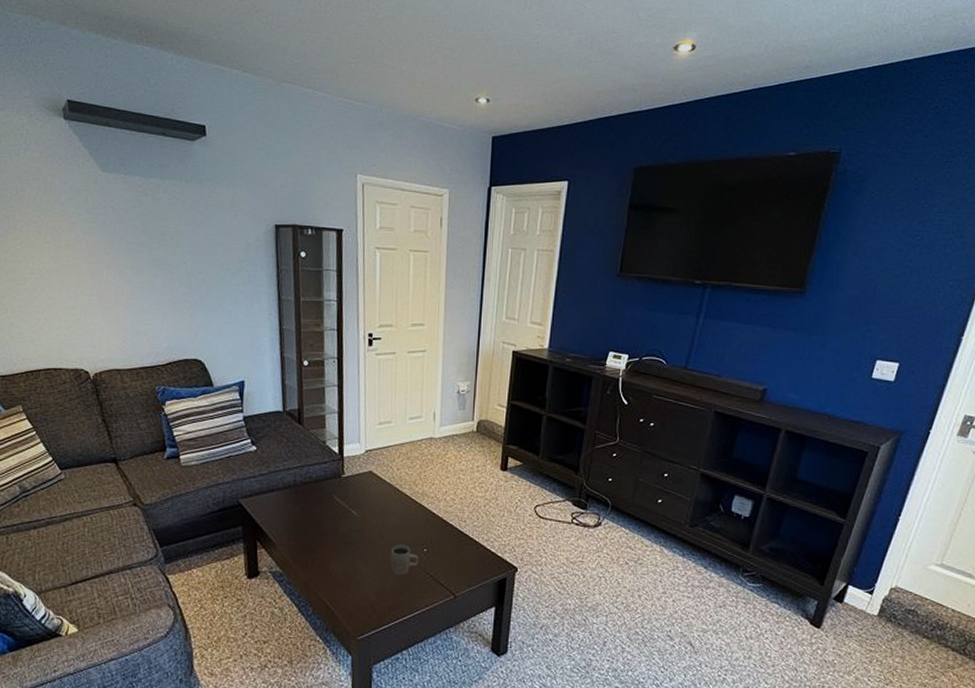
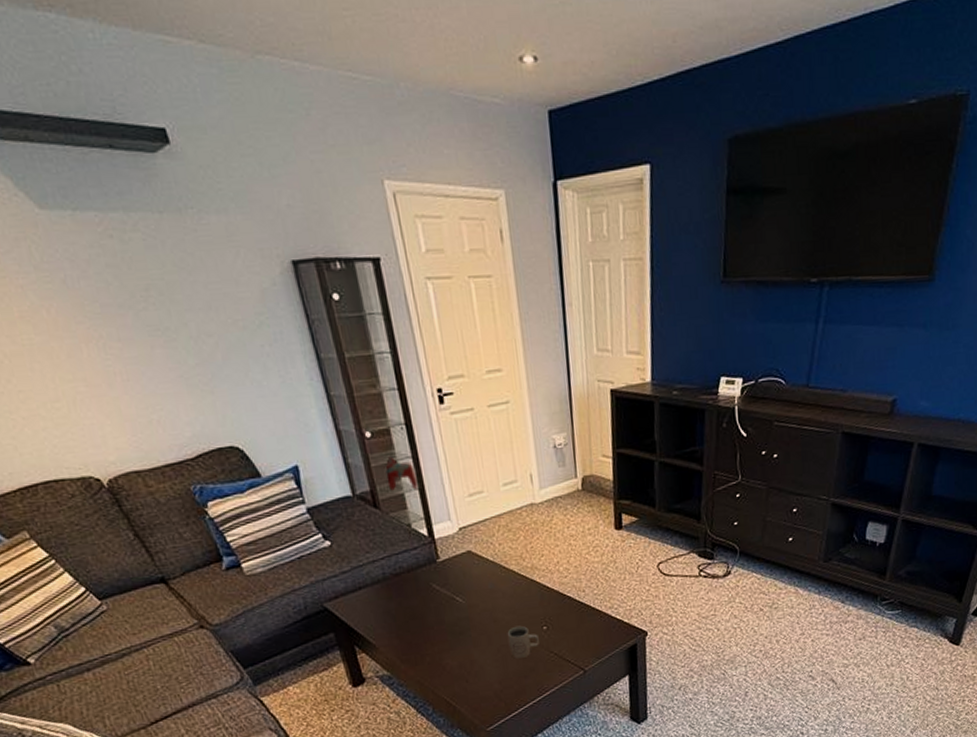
decorative figurine: none [313,380,339,412] -> present [383,454,418,491]

